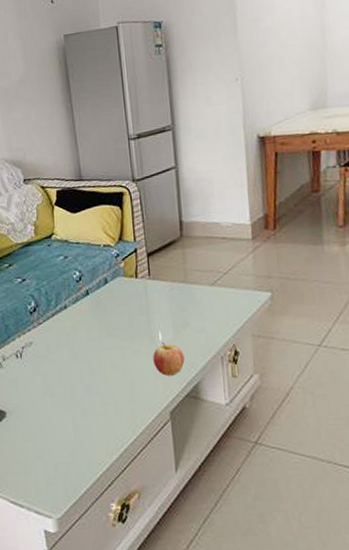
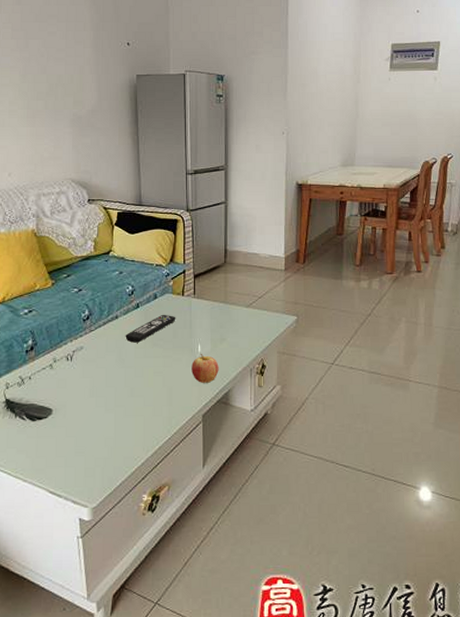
remote control: none [76,300,131,334] -> present [125,314,176,343]

